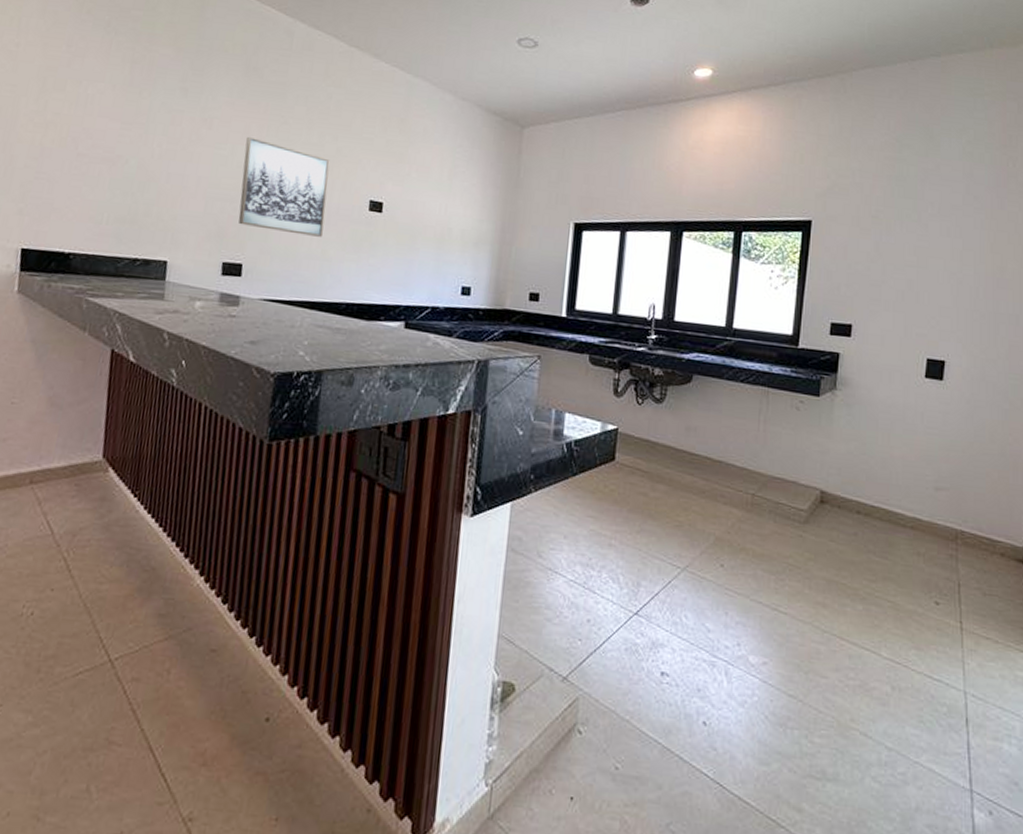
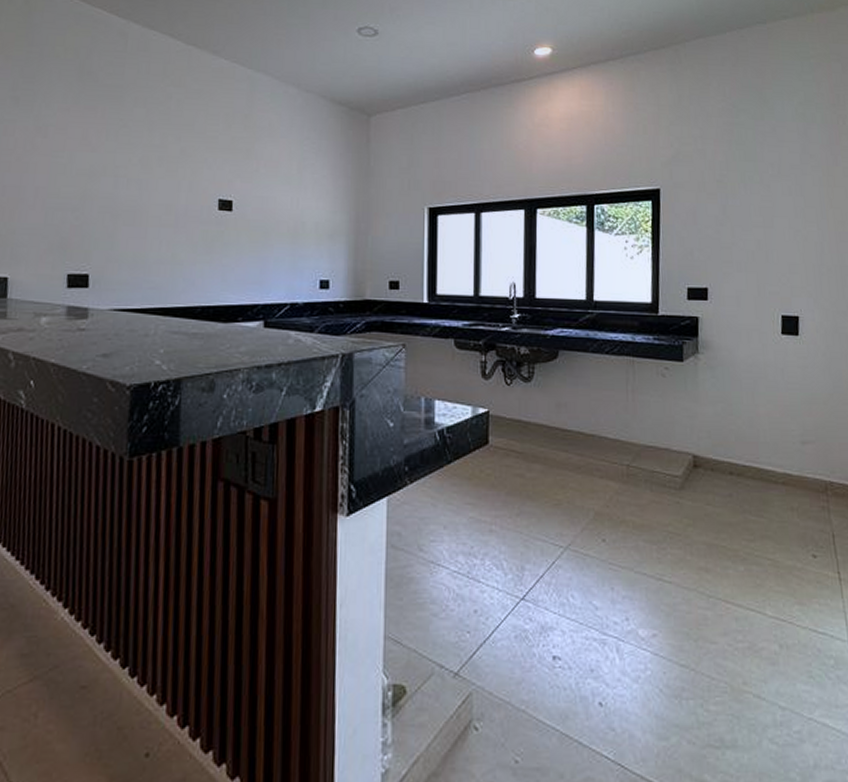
wall art: present [238,136,330,237] -> none [81,142,175,240]

